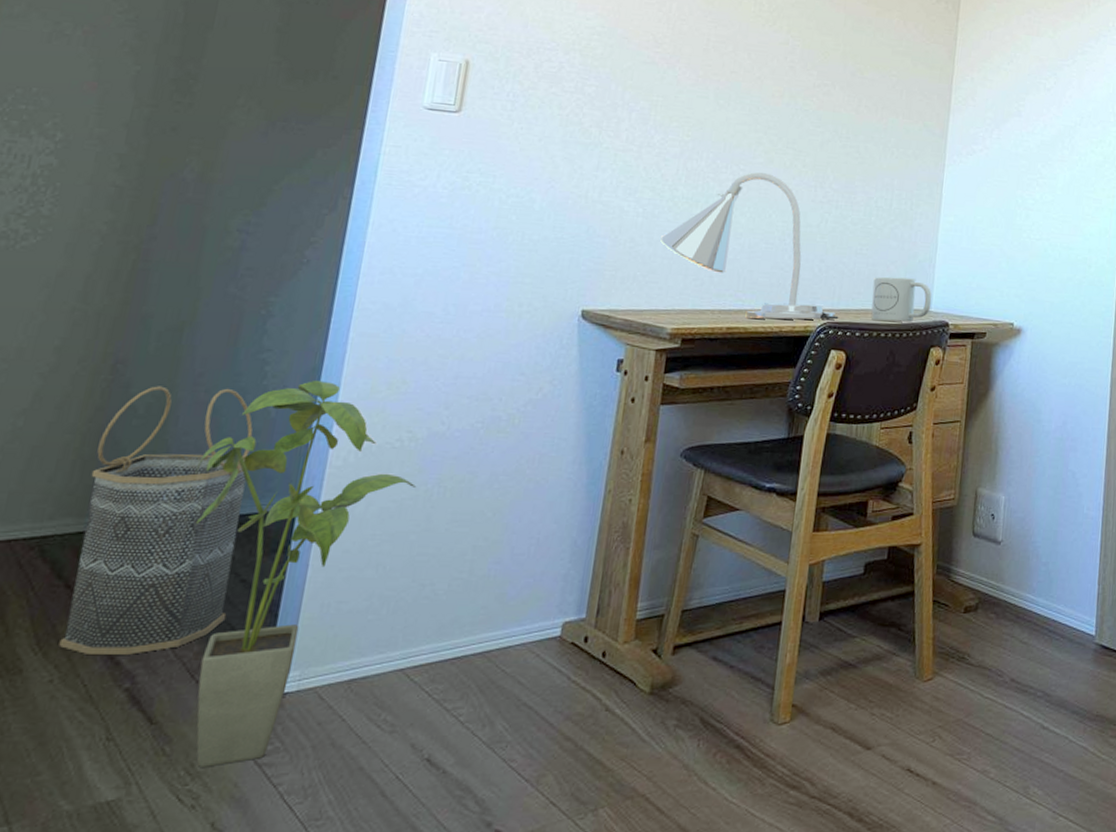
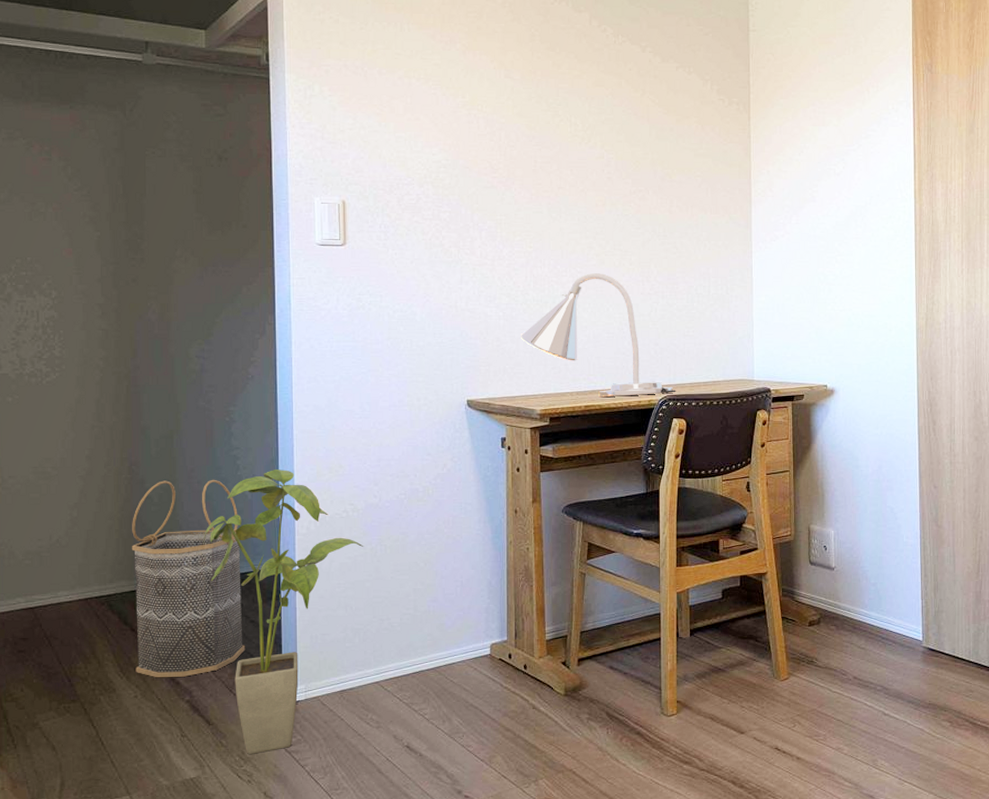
mug: present [870,277,932,322] -> none [702,353,754,392]

